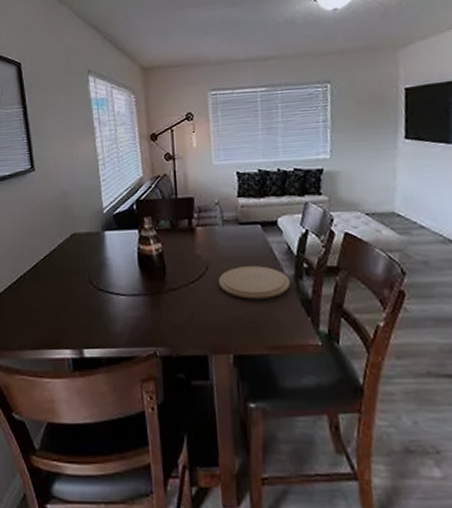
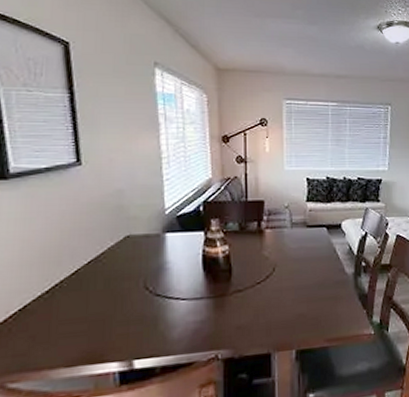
plate: present [218,266,291,299] -> none [284,265,351,297]

